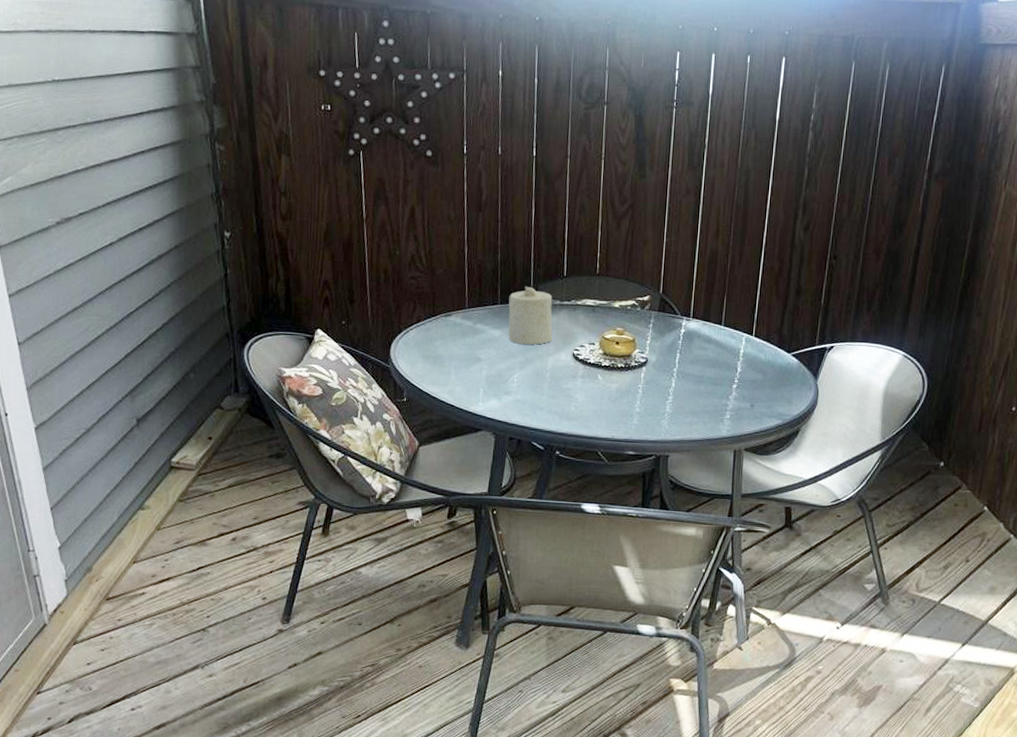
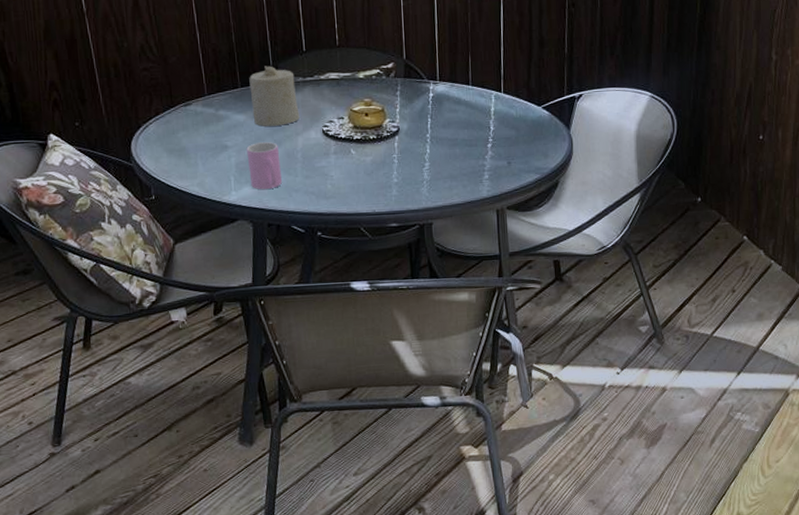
cup: none [497,358,529,405] -> present [246,142,283,190]

